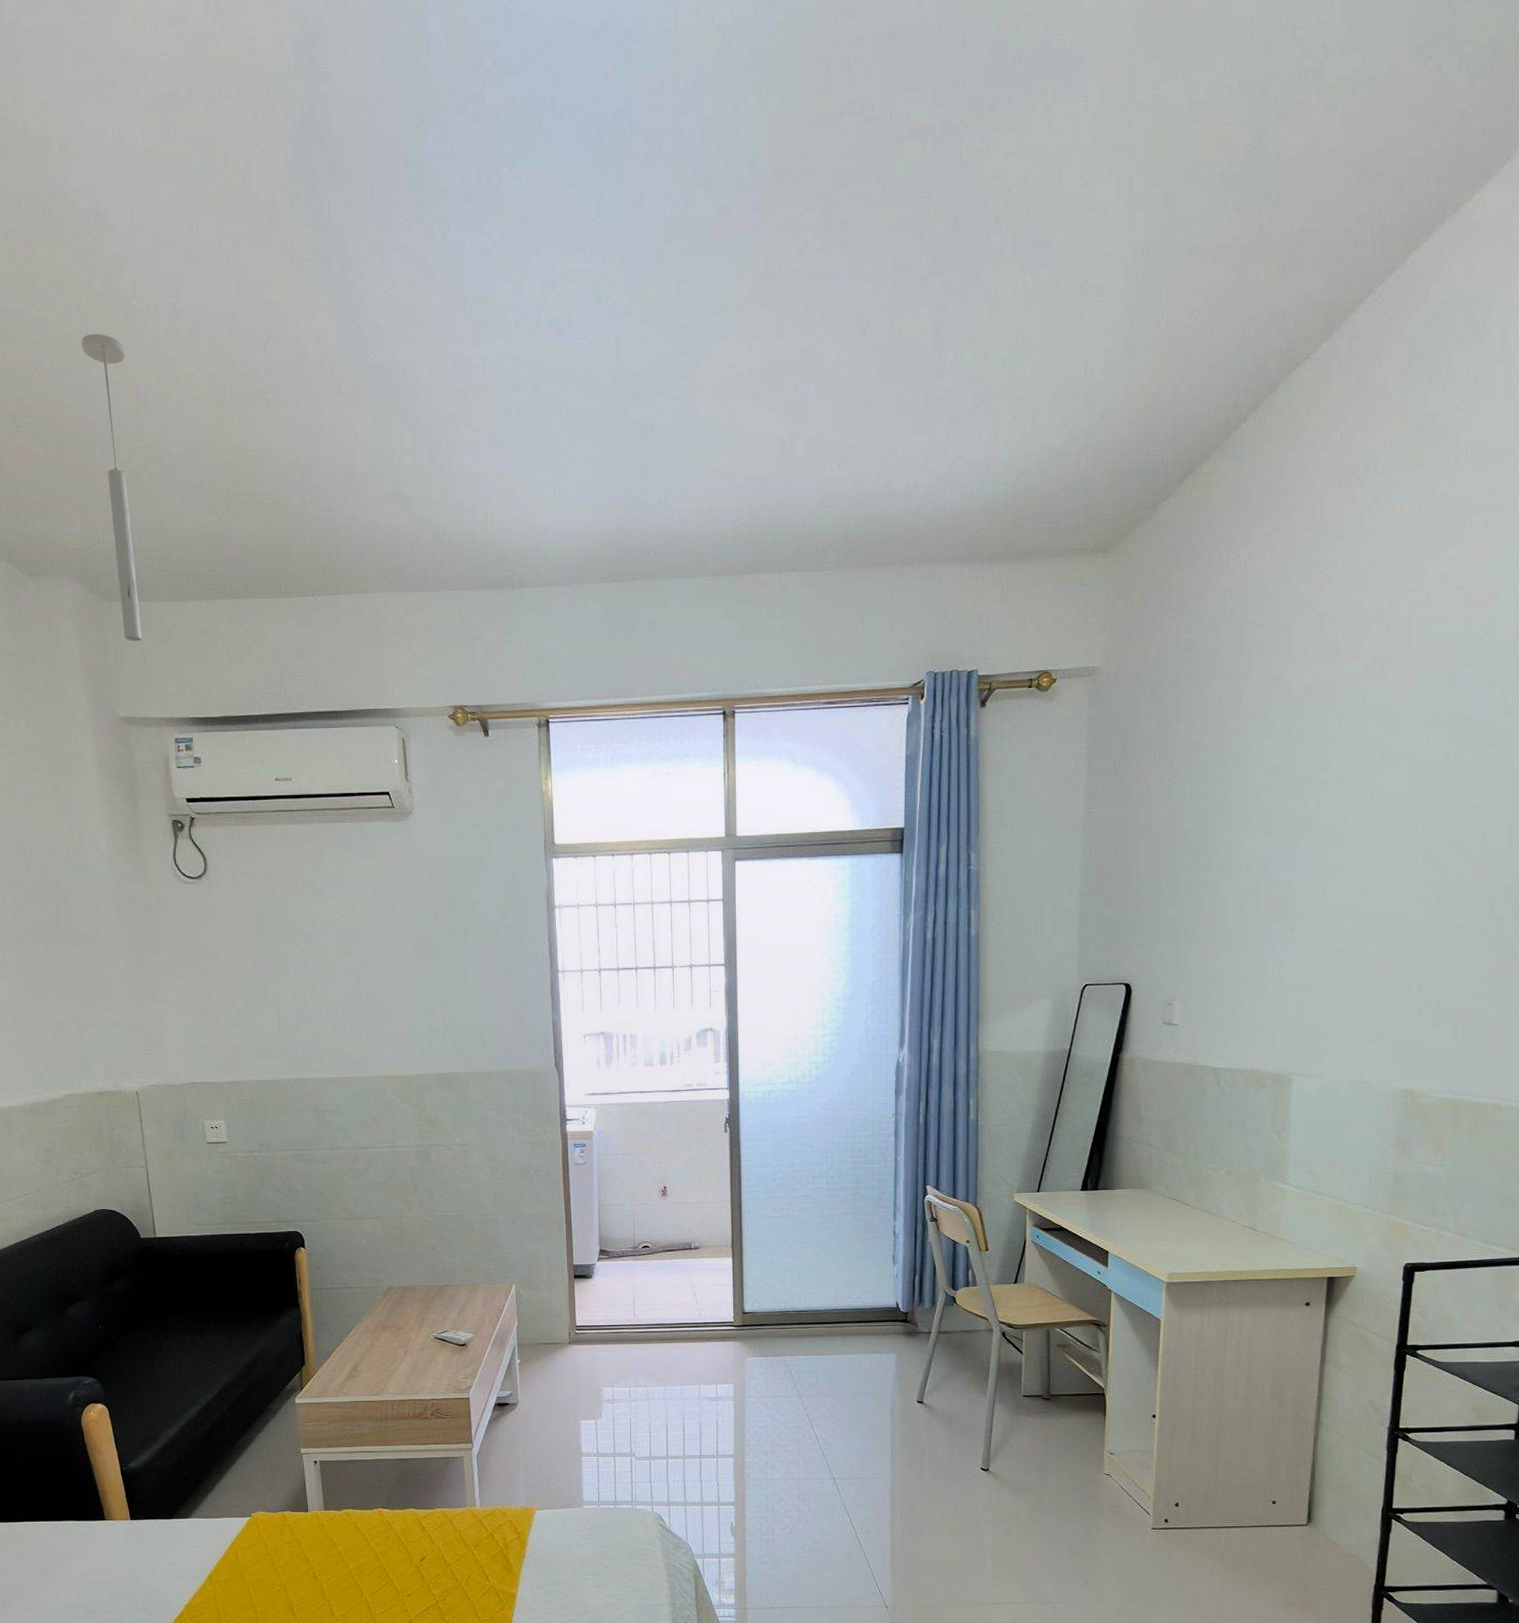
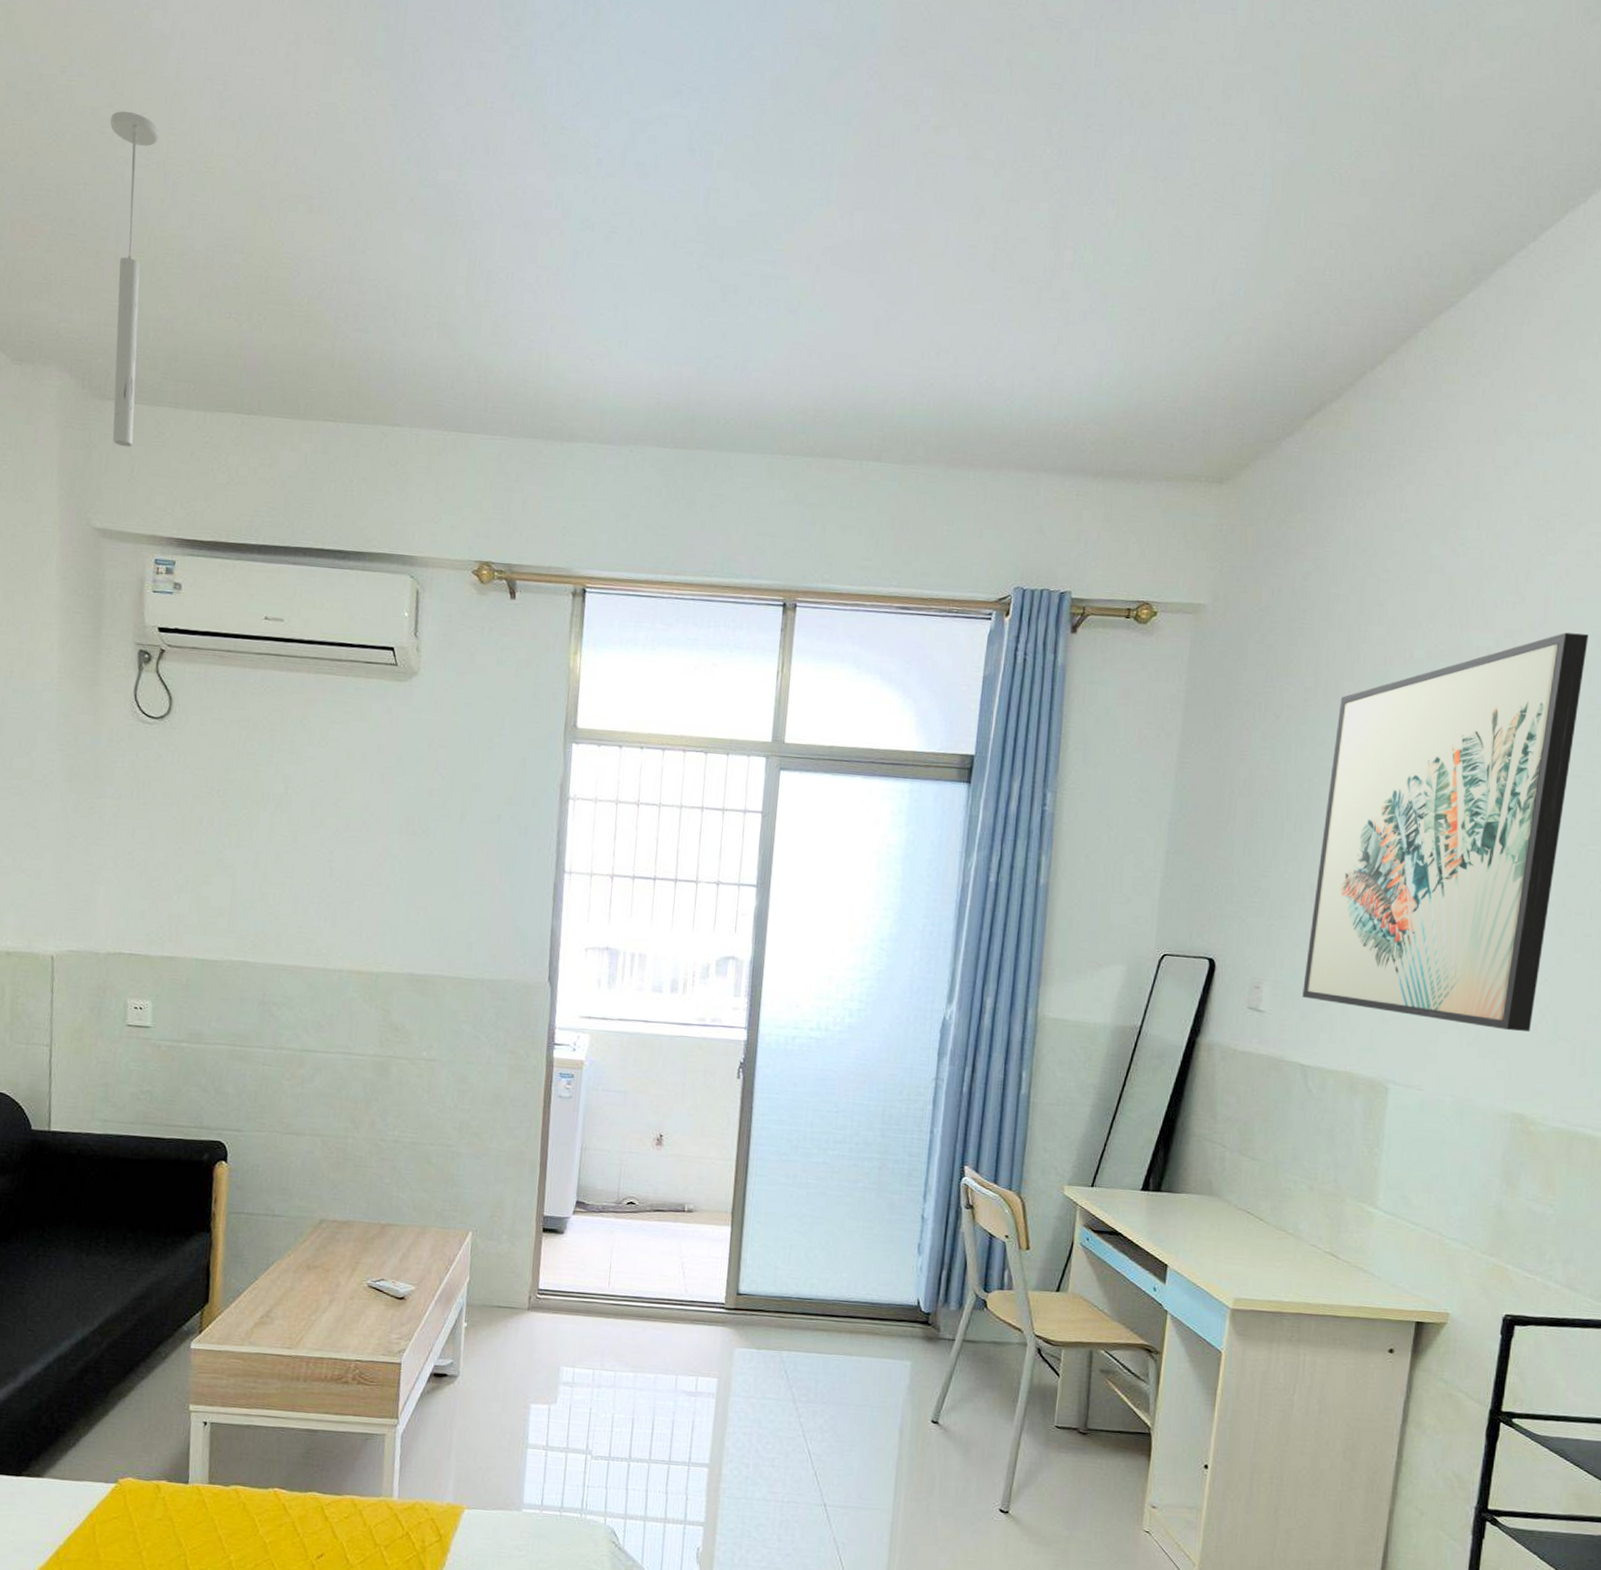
wall art: none [1210,652,1450,1018] -> present [1302,632,1589,1032]

